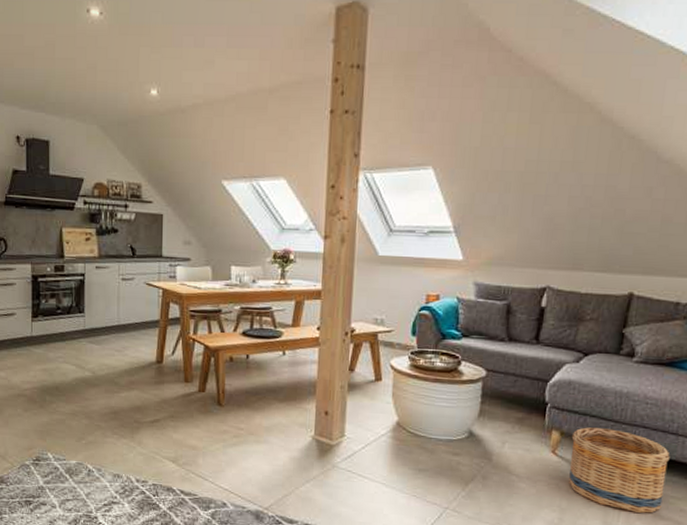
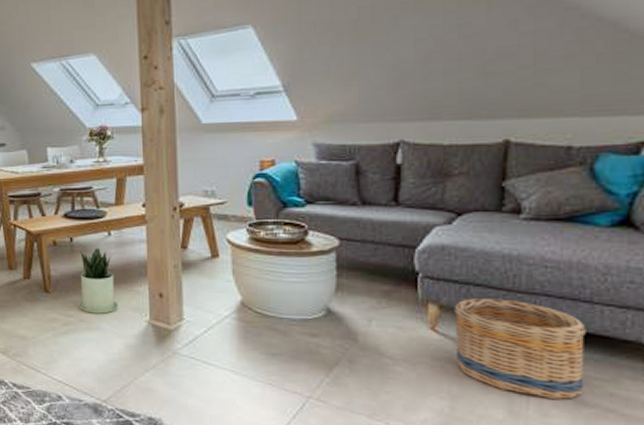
planter: none [249,365,287,428] -> present [78,247,118,314]

